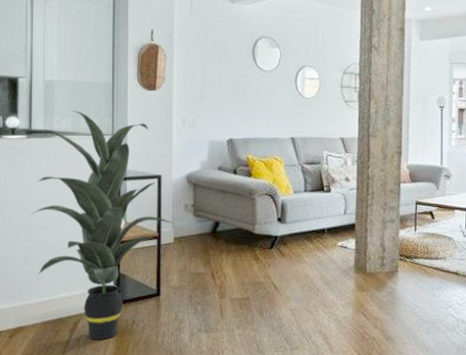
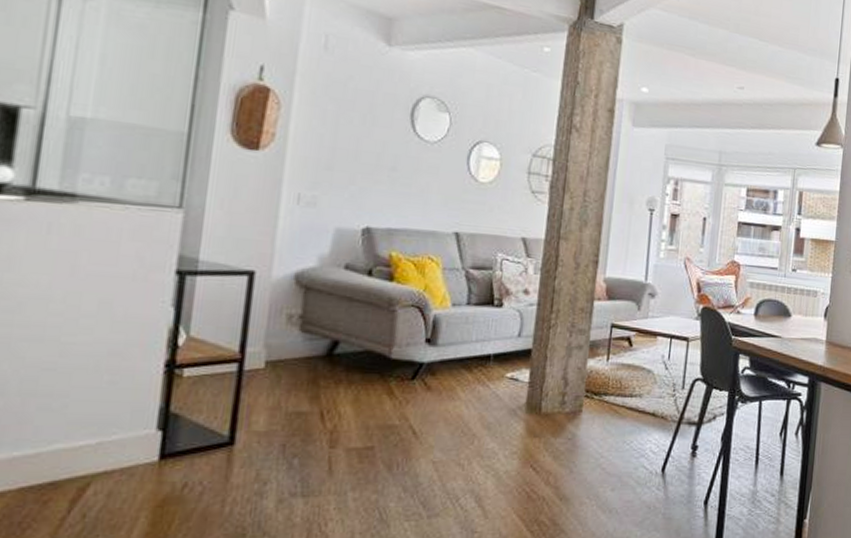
indoor plant: present [30,110,176,340] -> none [16,165,271,514]

